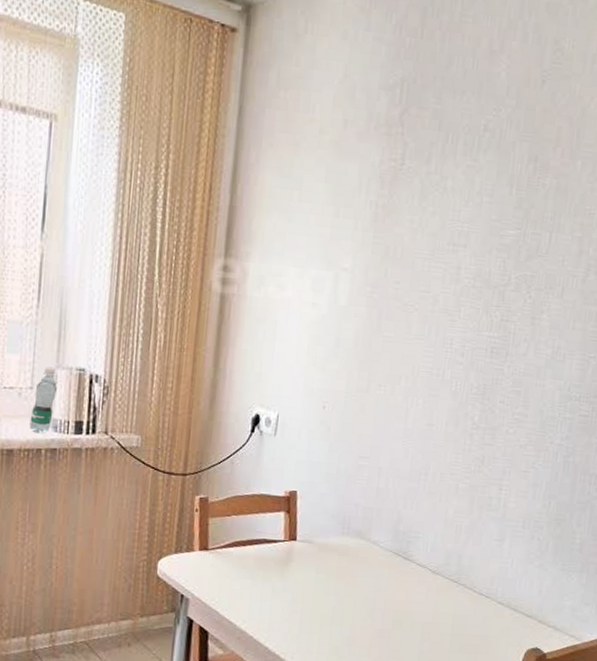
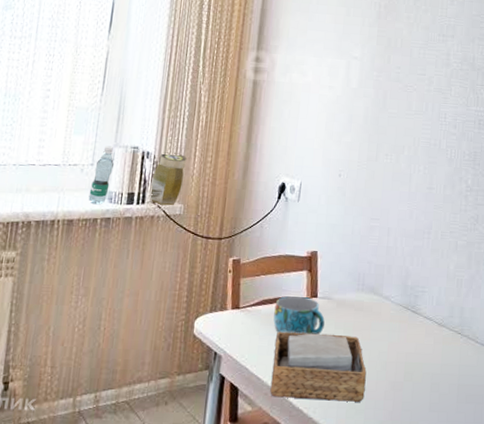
jar: none [101,376,144,437] -> present [150,152,188,206]
napkin holder: none [243,575,350,649] -> present [270,331,367,402]
cup: none [246,538,305,579] -> present [273,295,325,335]

